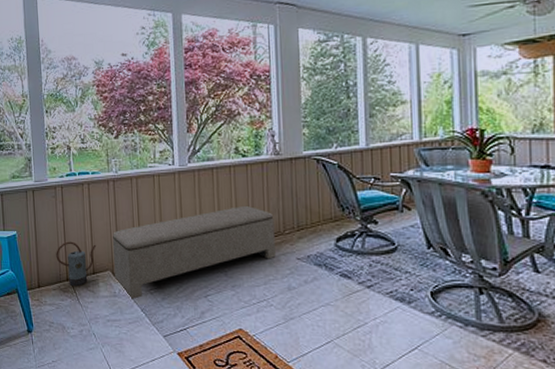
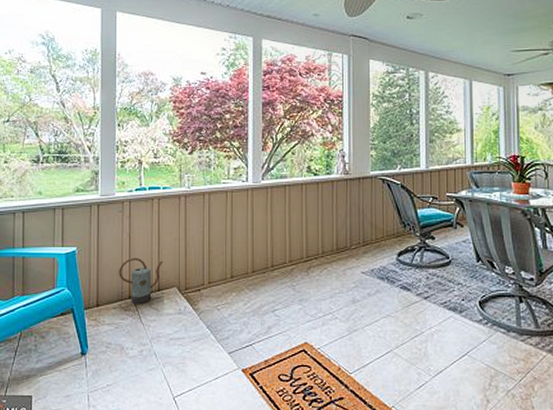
bench: present [112,205,276,299] -> none [180,221,342,316]

